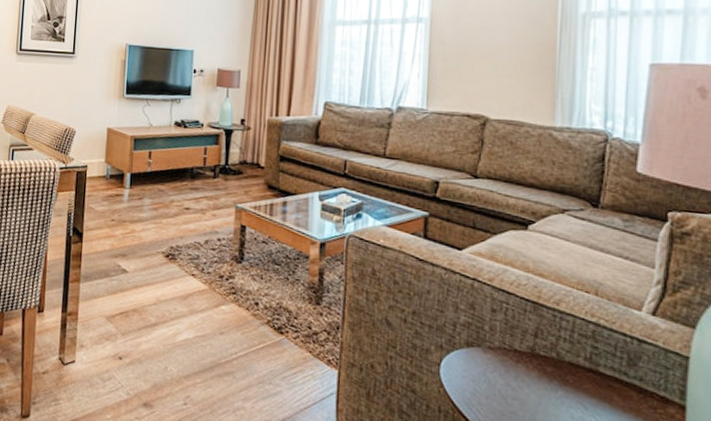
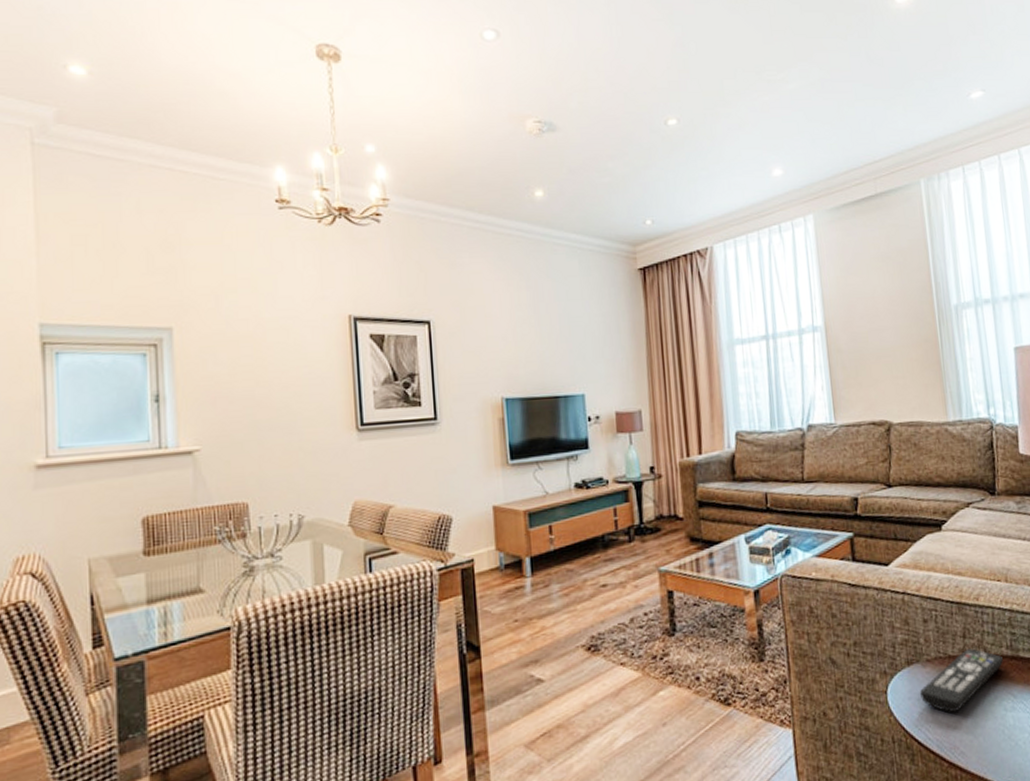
remote control: none [475,348,578,405] -> present [919,648,1003,713]

